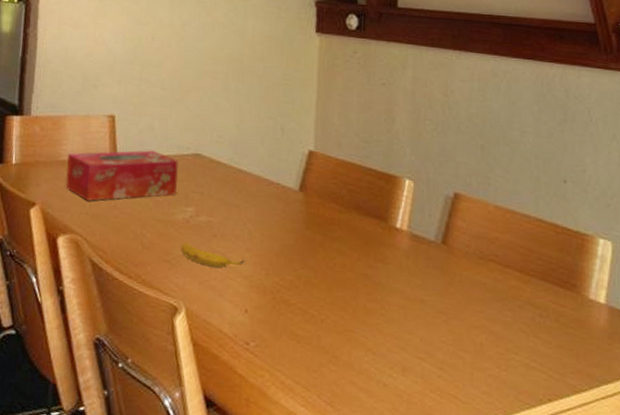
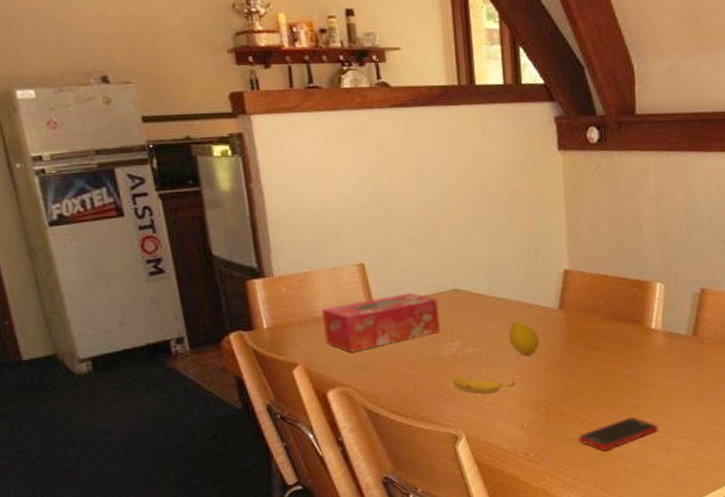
fruit: none [244,196,275,234] -> present [509,321,540,355]
cell phone: none [305,323,395,357] -> present [578,417,658,451]

